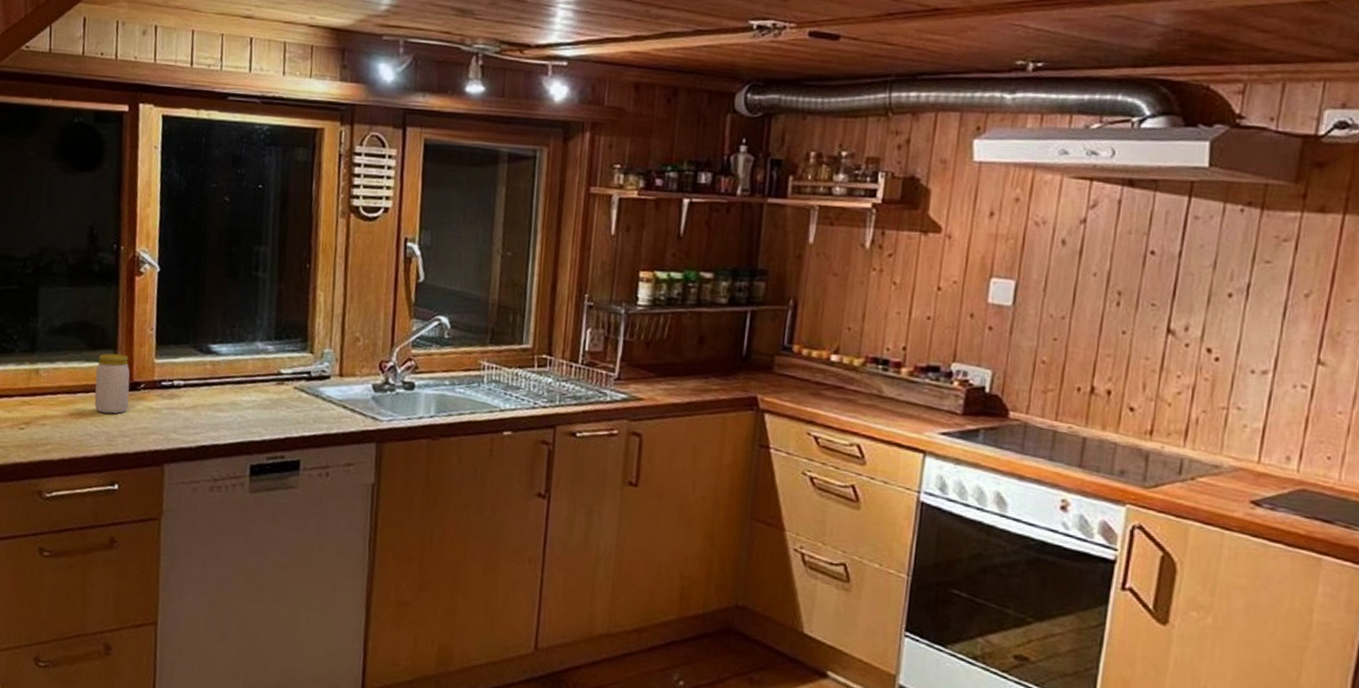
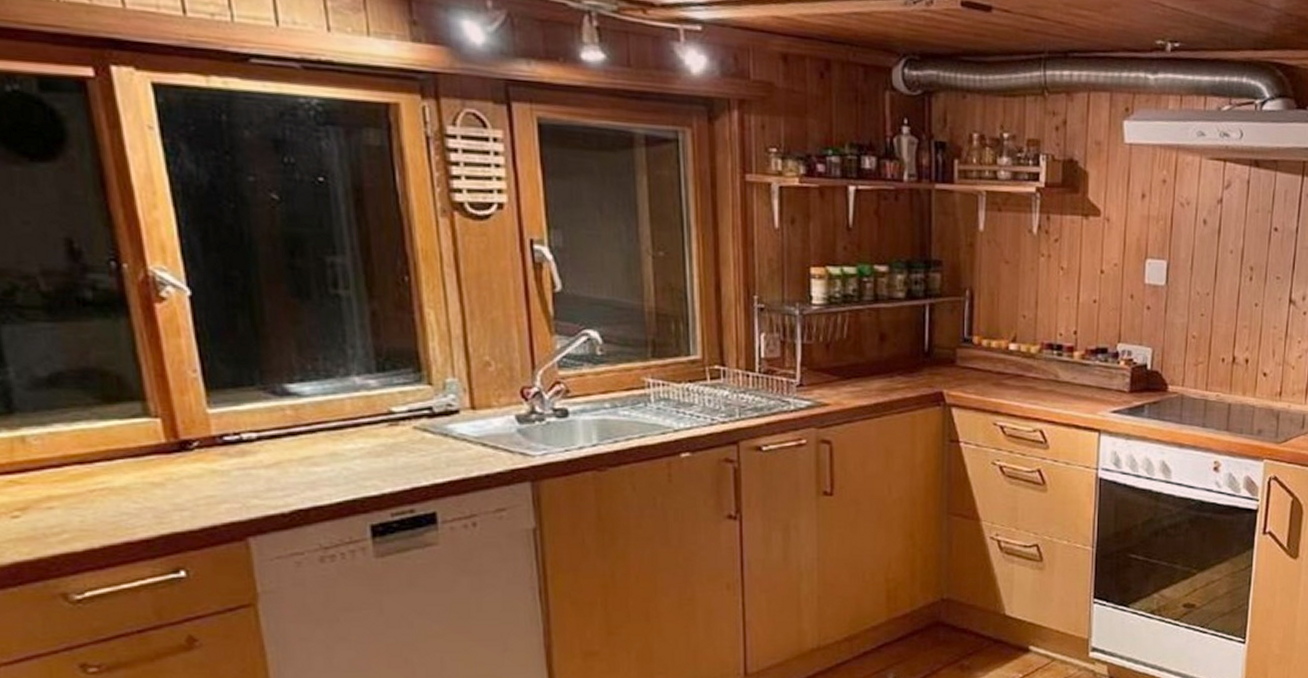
jar: present [94,353,130,414] -> none [118,406,179,484]

